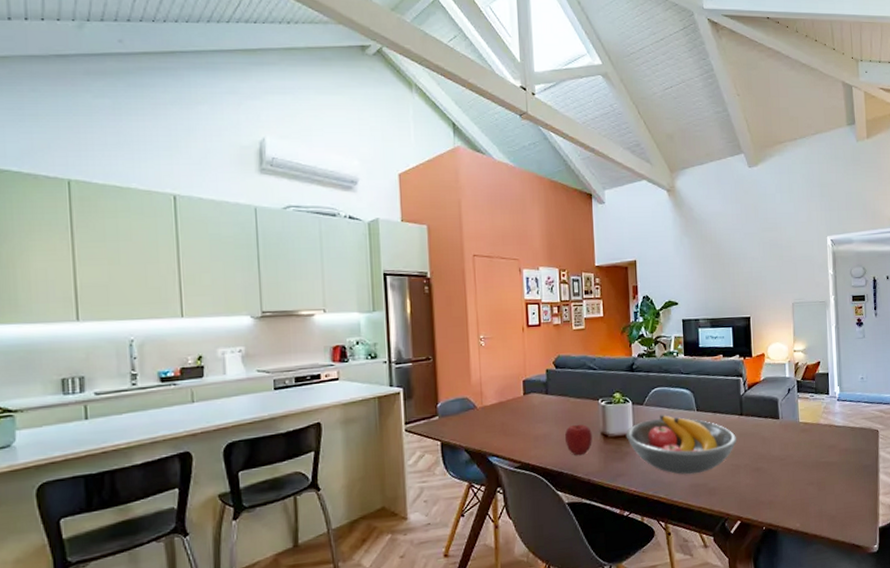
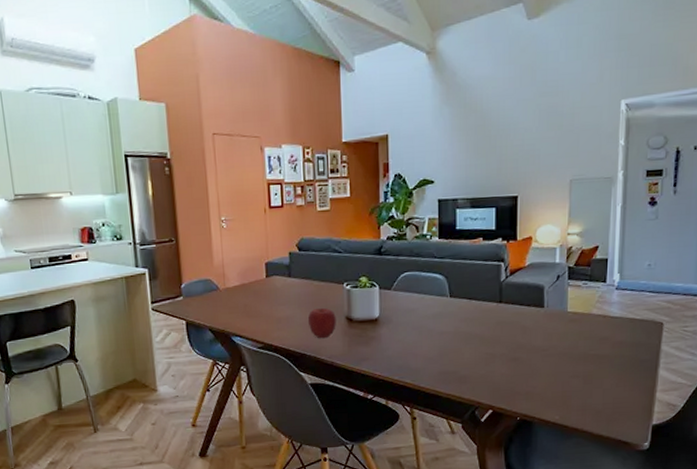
fruit bowl: present [625,414,737,475] -> none [371,299,494,362]

